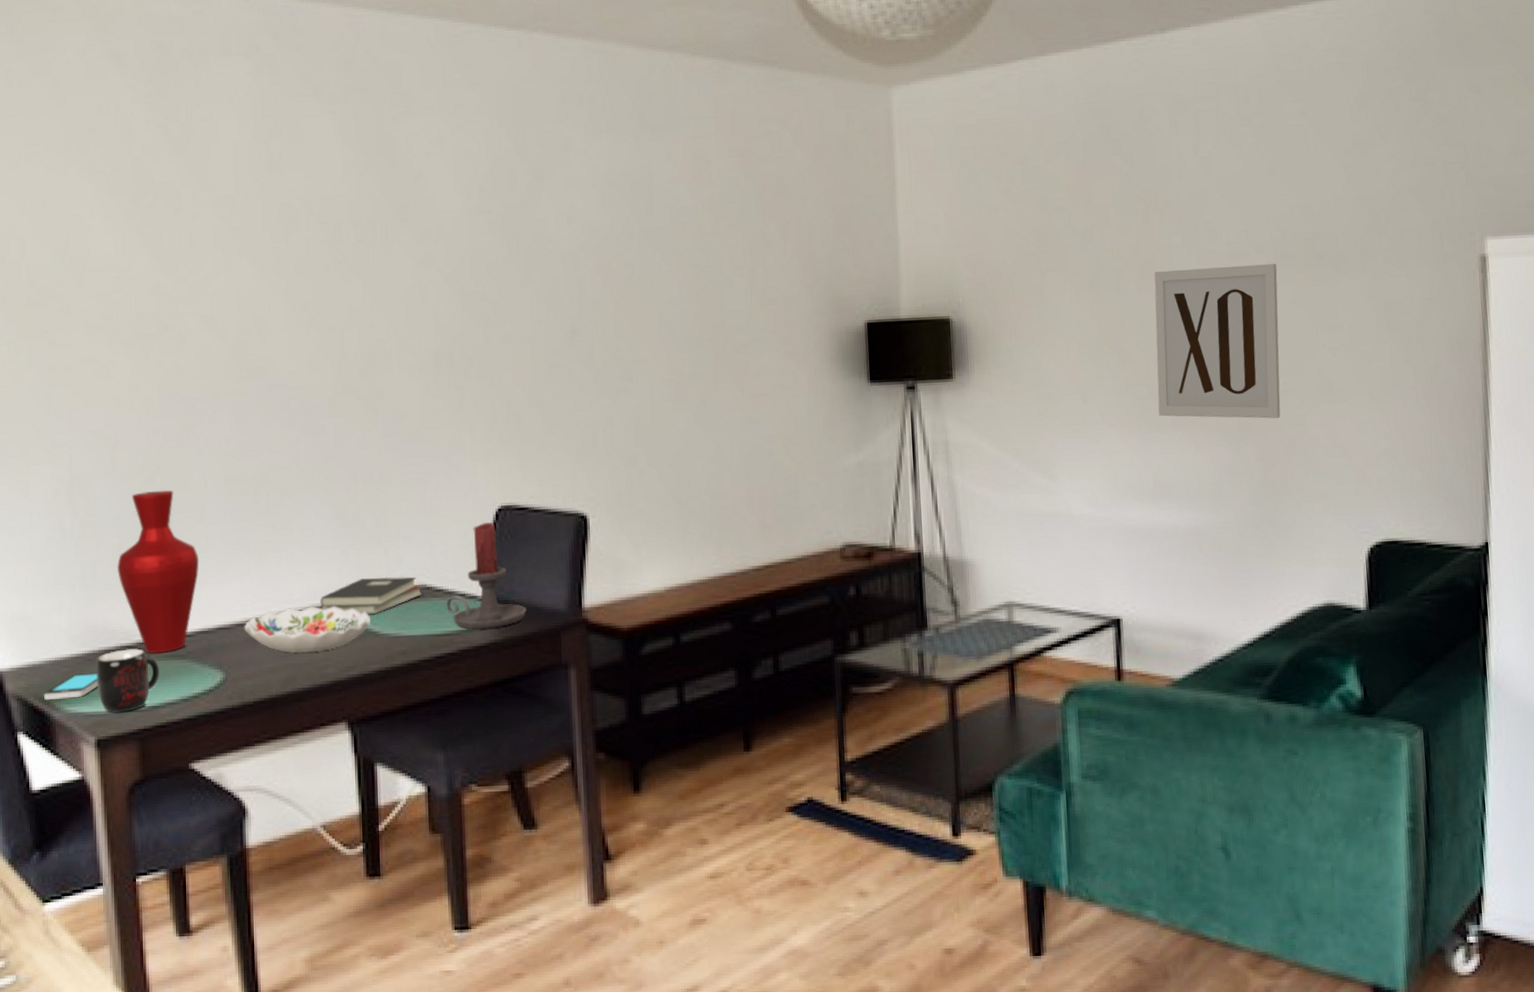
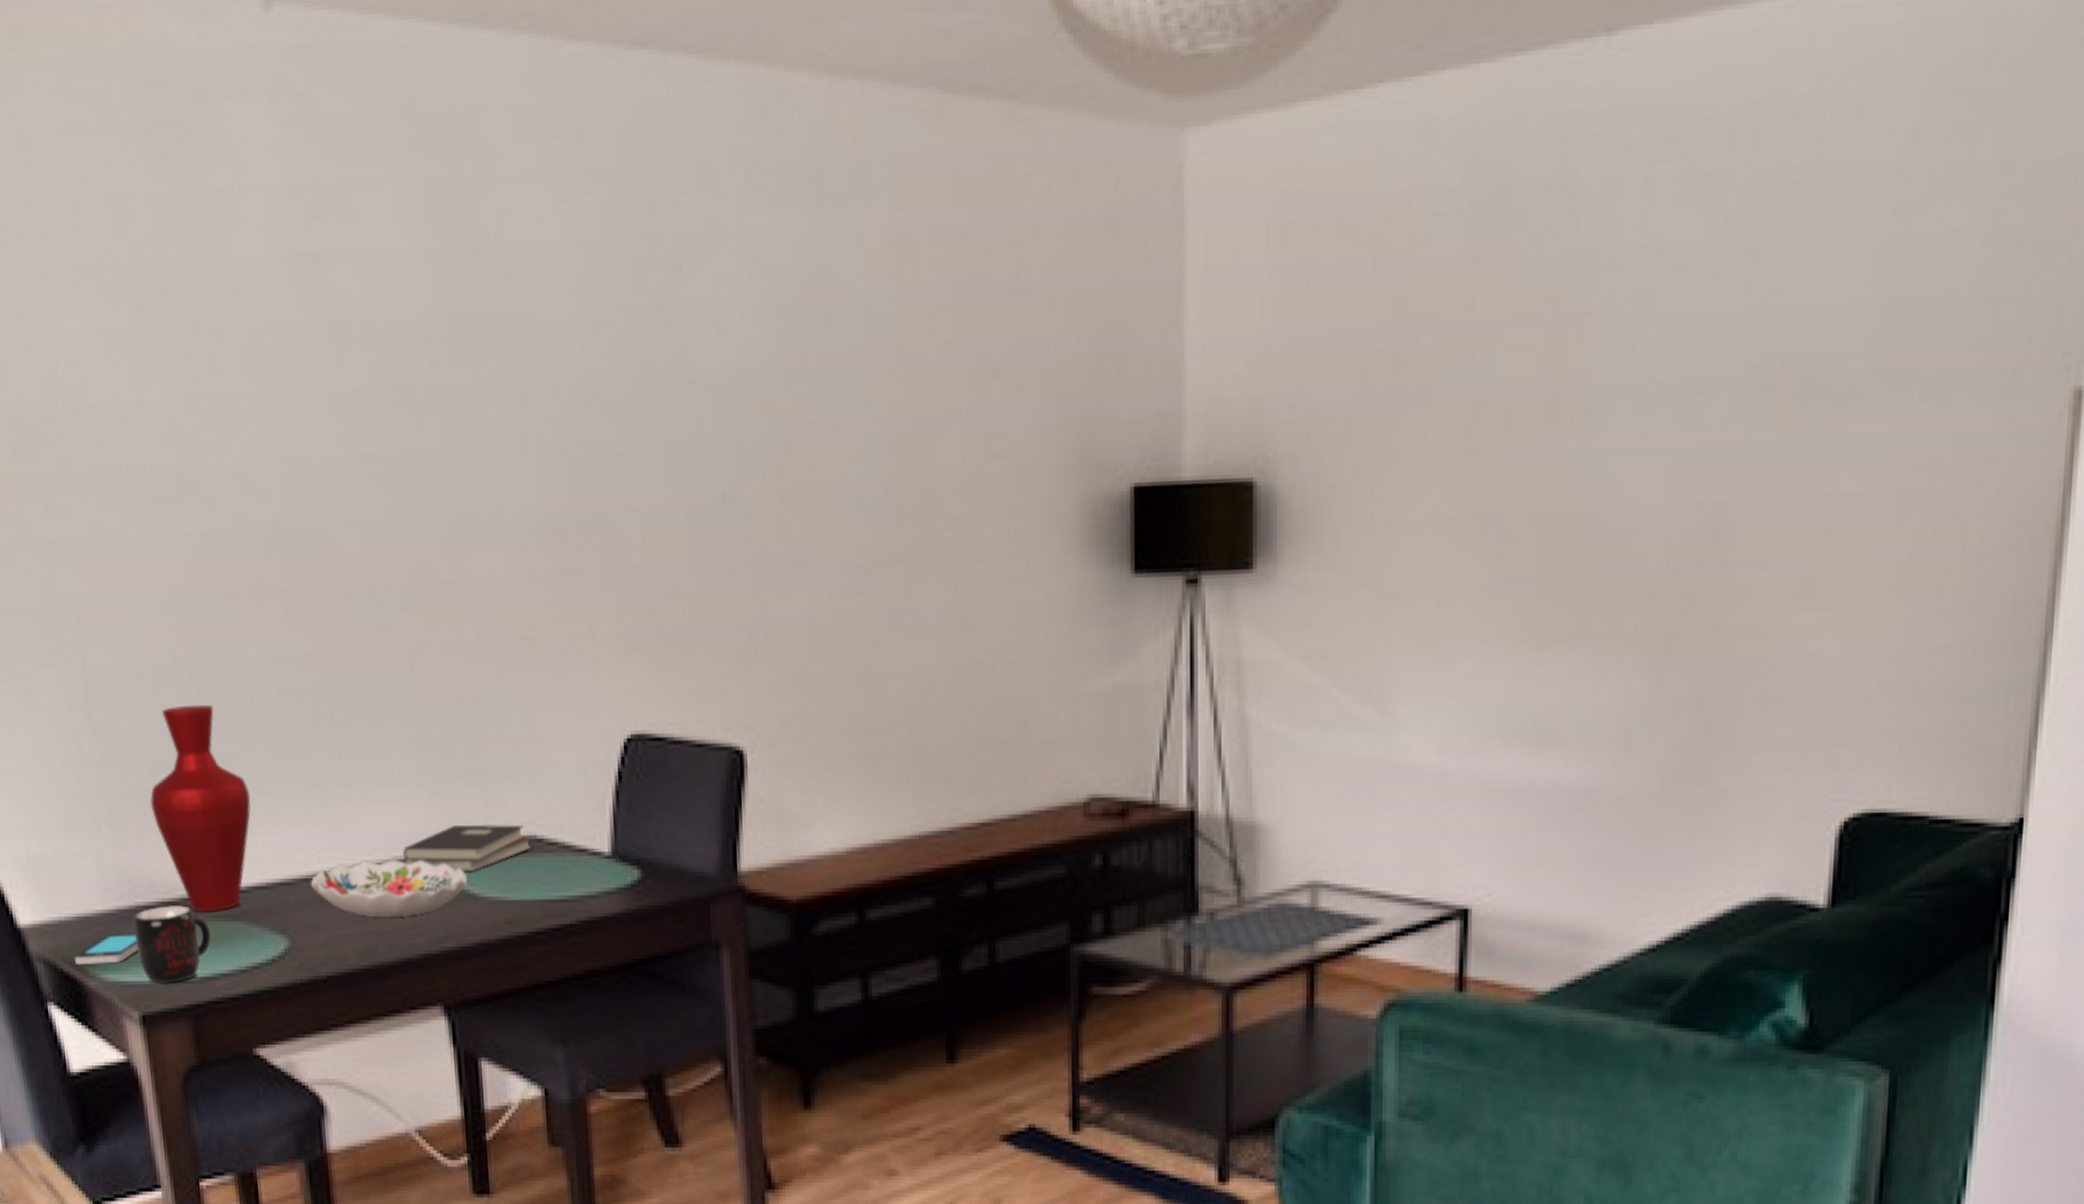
candle holder: present [446,522,527,630] -> none [562,755,666,896]
wall art: present [1154,264,1281,419] -> none [1550,401,1751,633]

